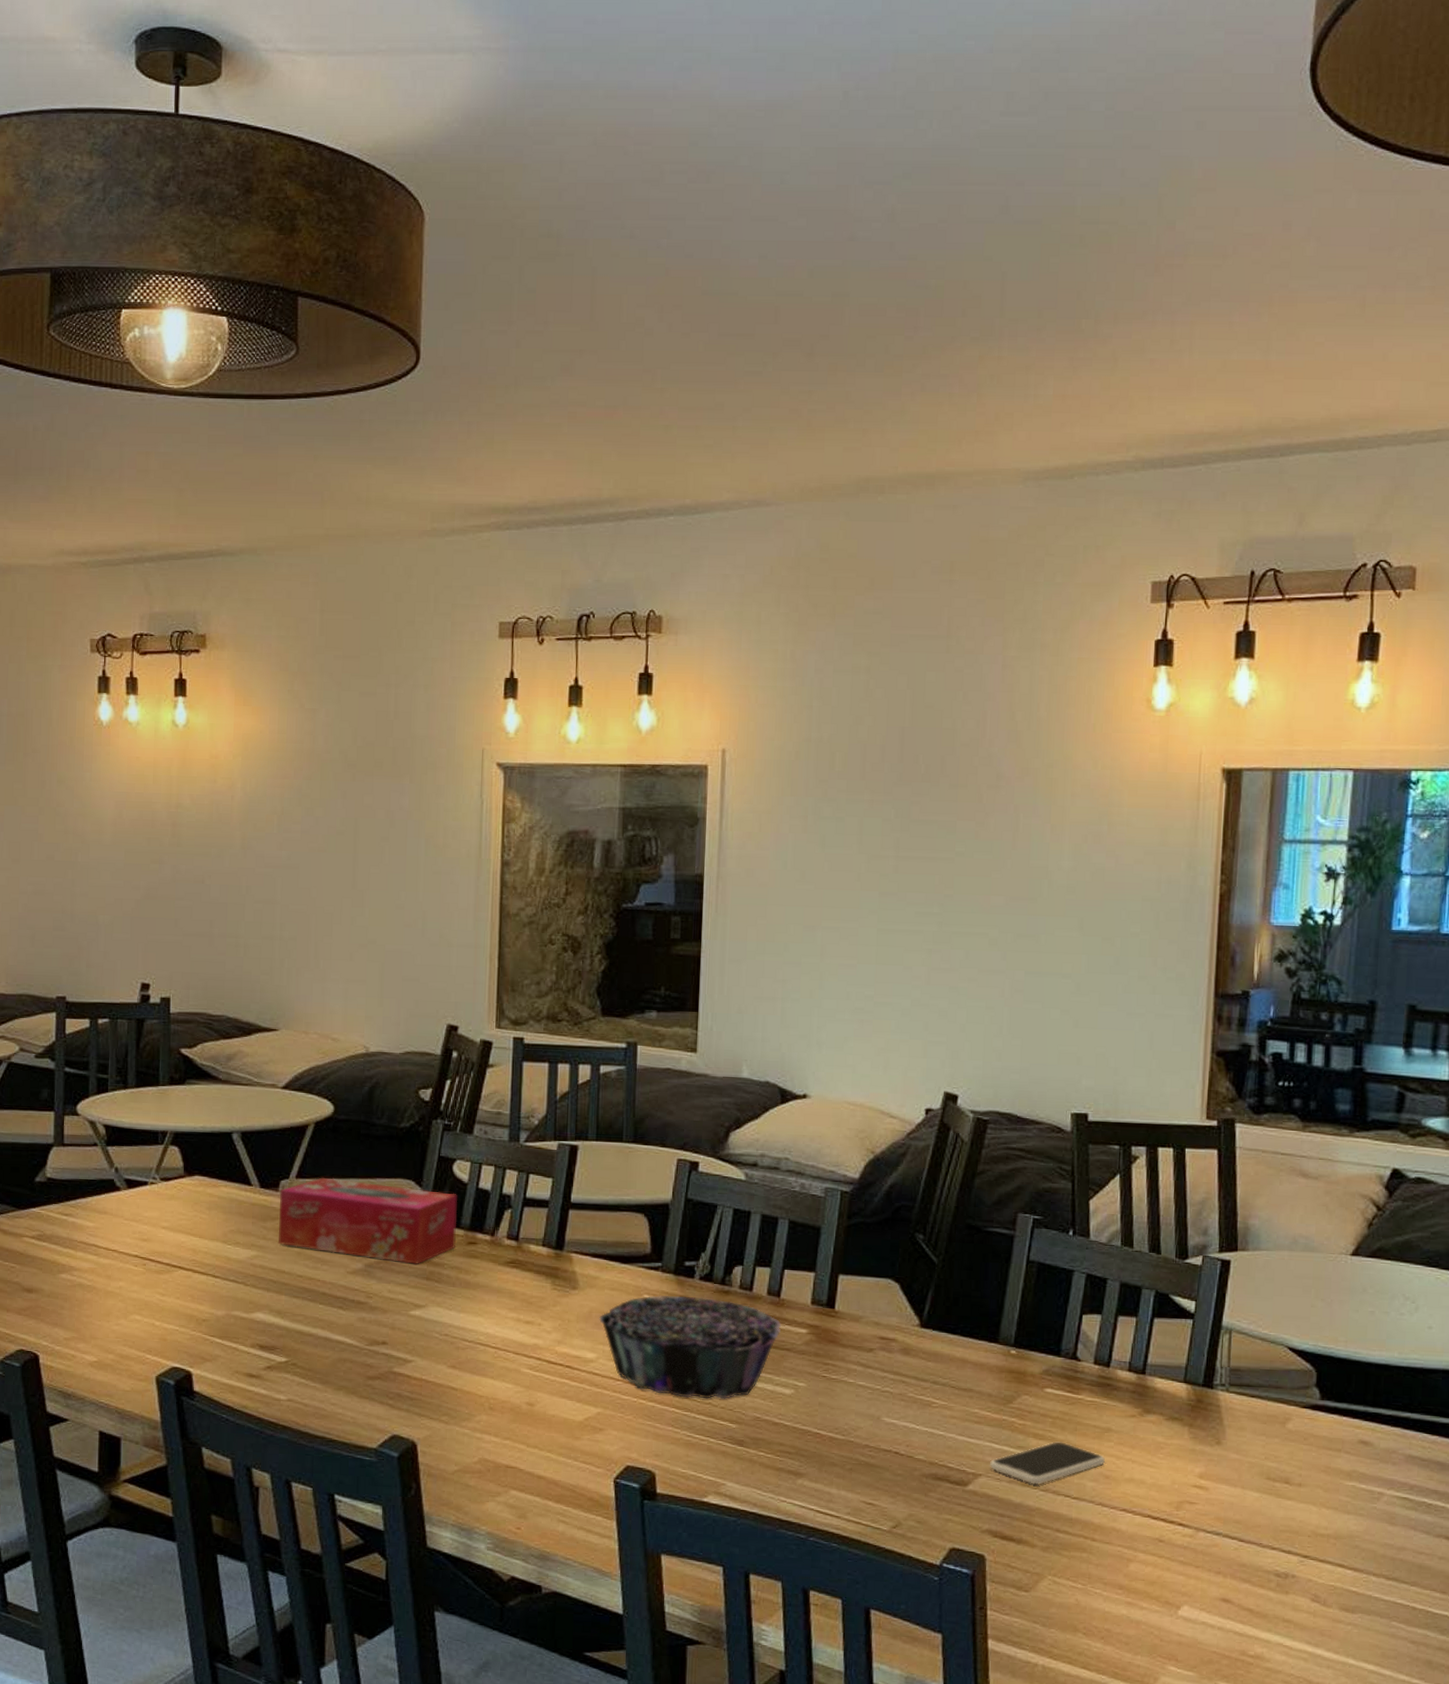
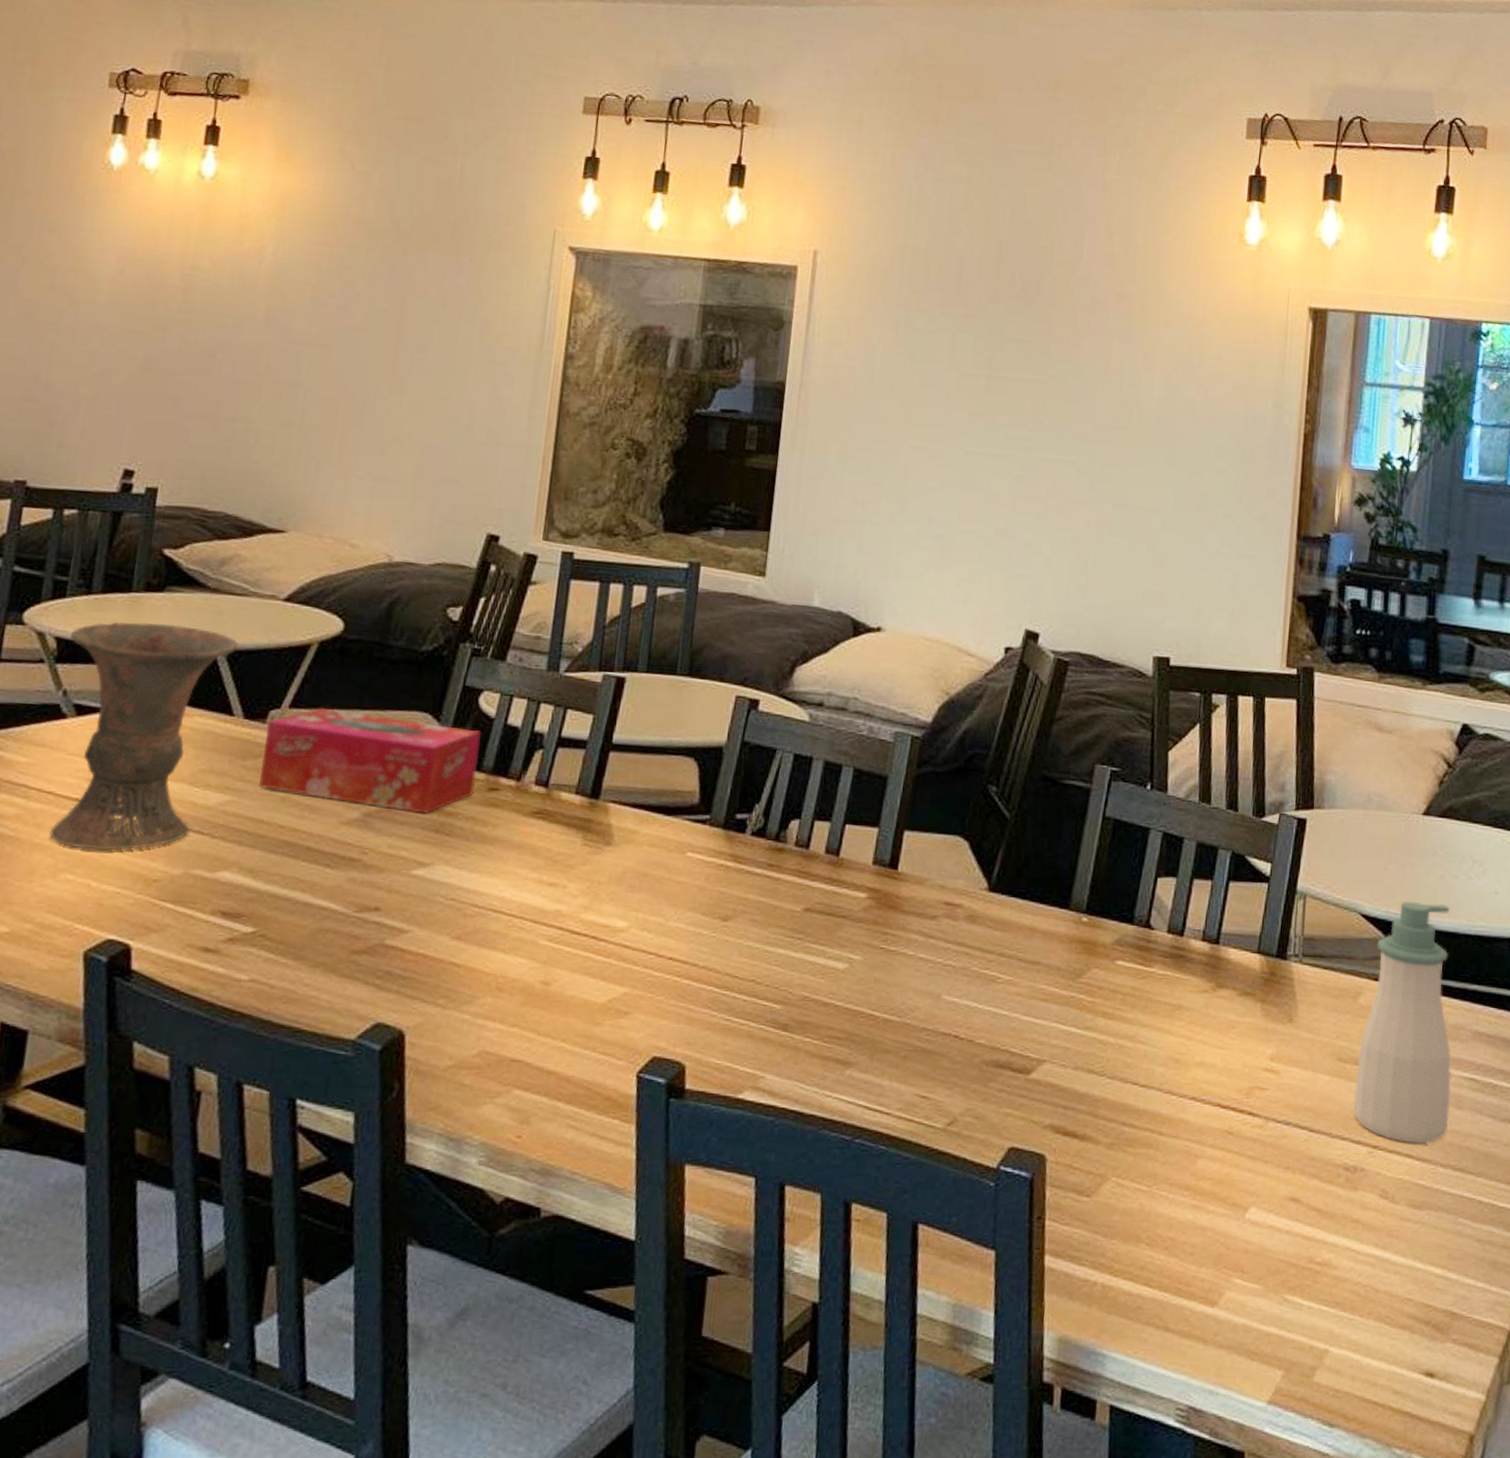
vase: none [115,1111,250,1297] -> present [49,622,239,851]
decorative bowl: present [599,1295,782,1399] -> none [634,853,839,976]
smartphone: present [989,1441,1105,1485] -> none [1054,1021,1175,1071]
soap bottle: none [1284,1335,1383,1556] -> present [1353,901,1451,1145]

